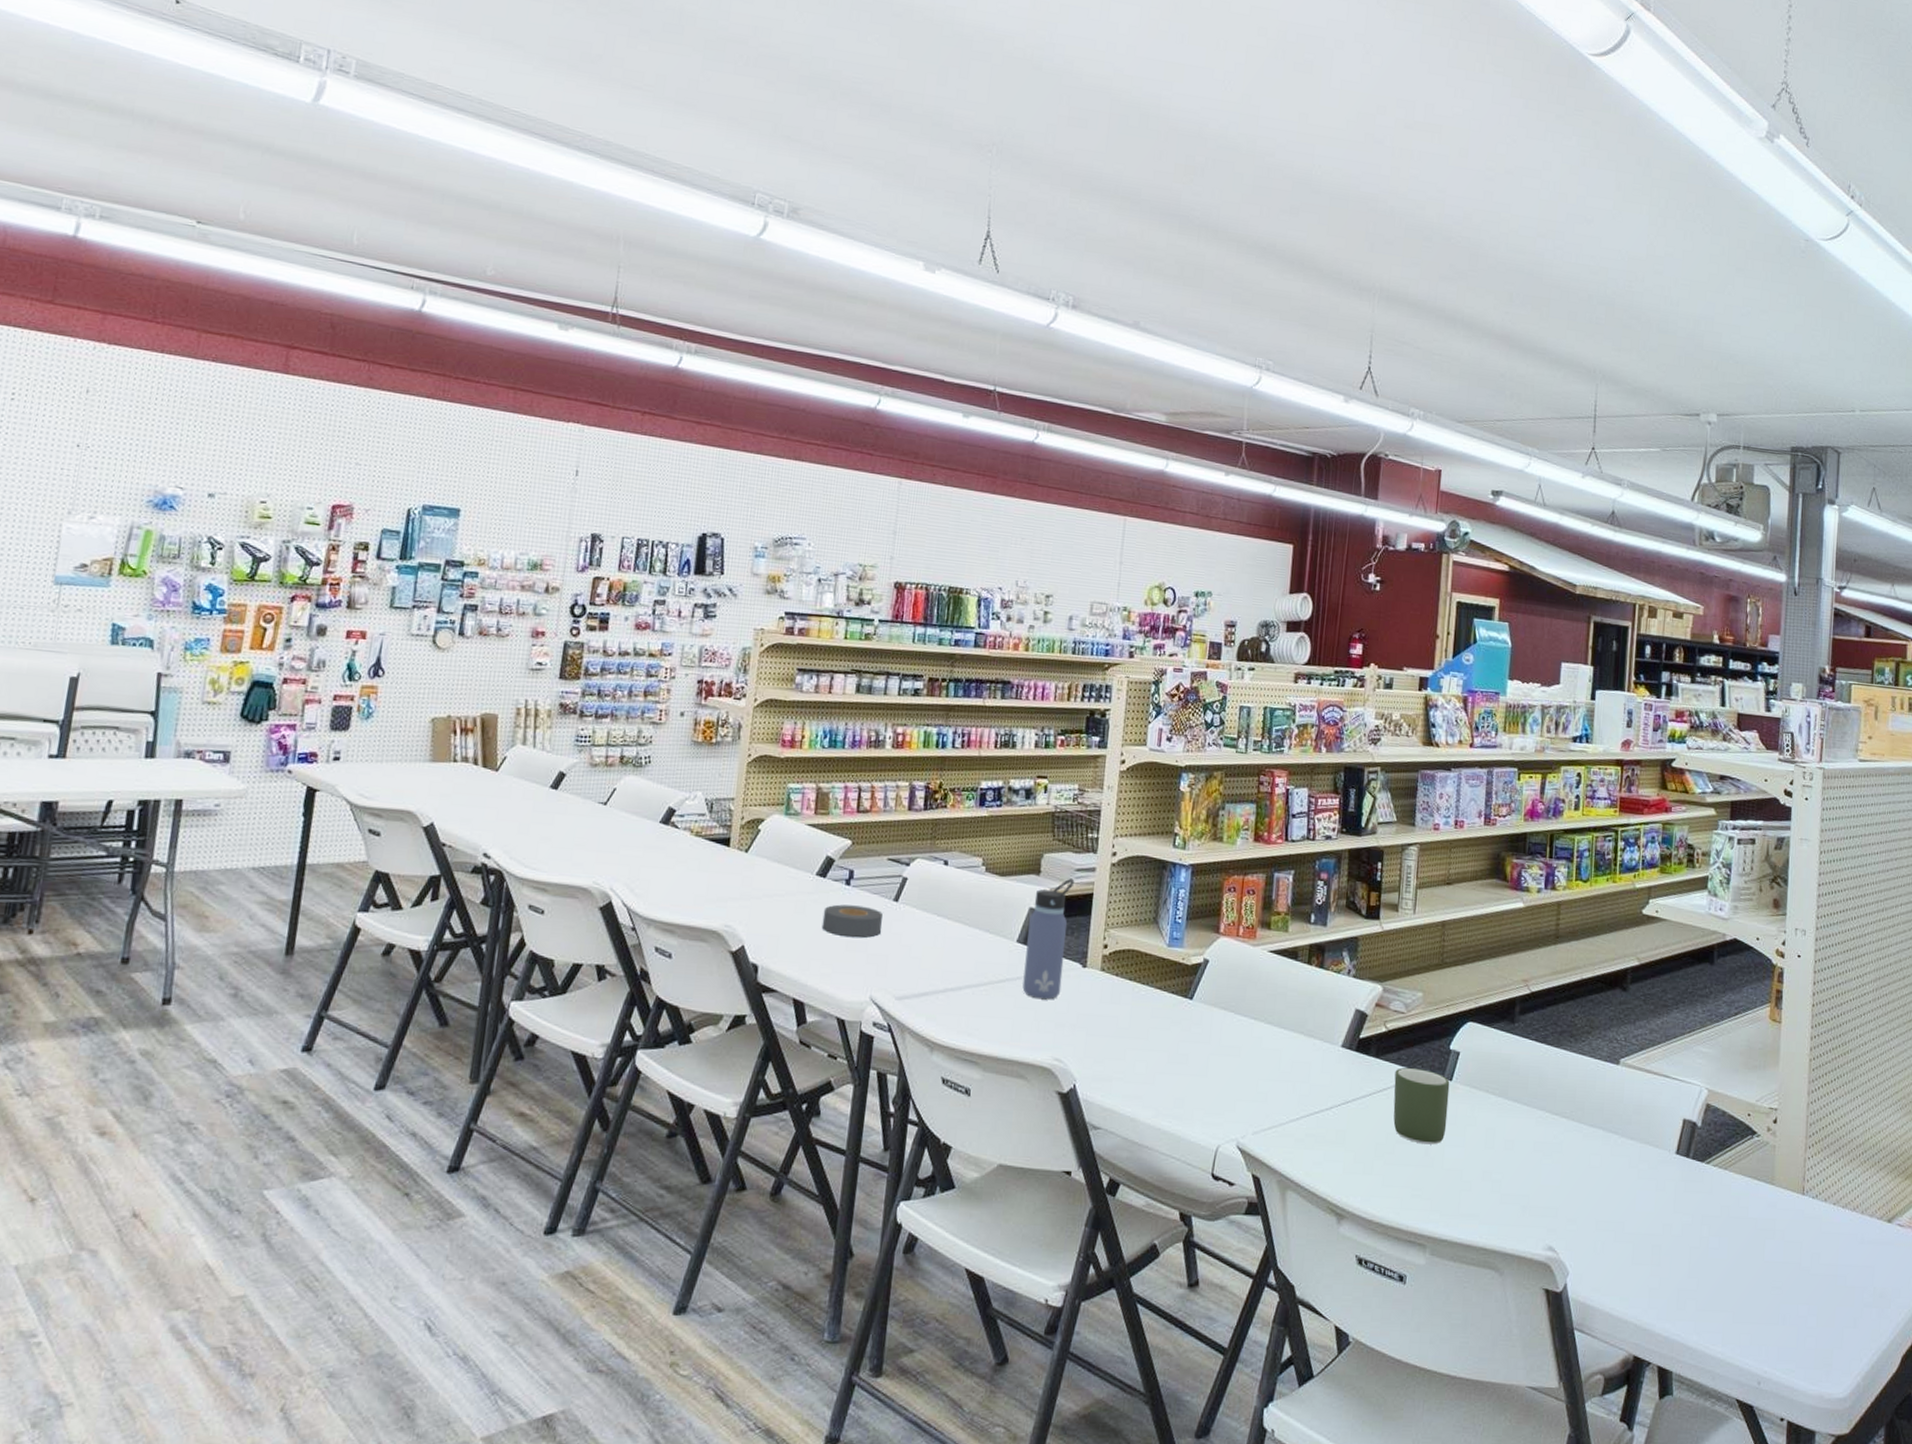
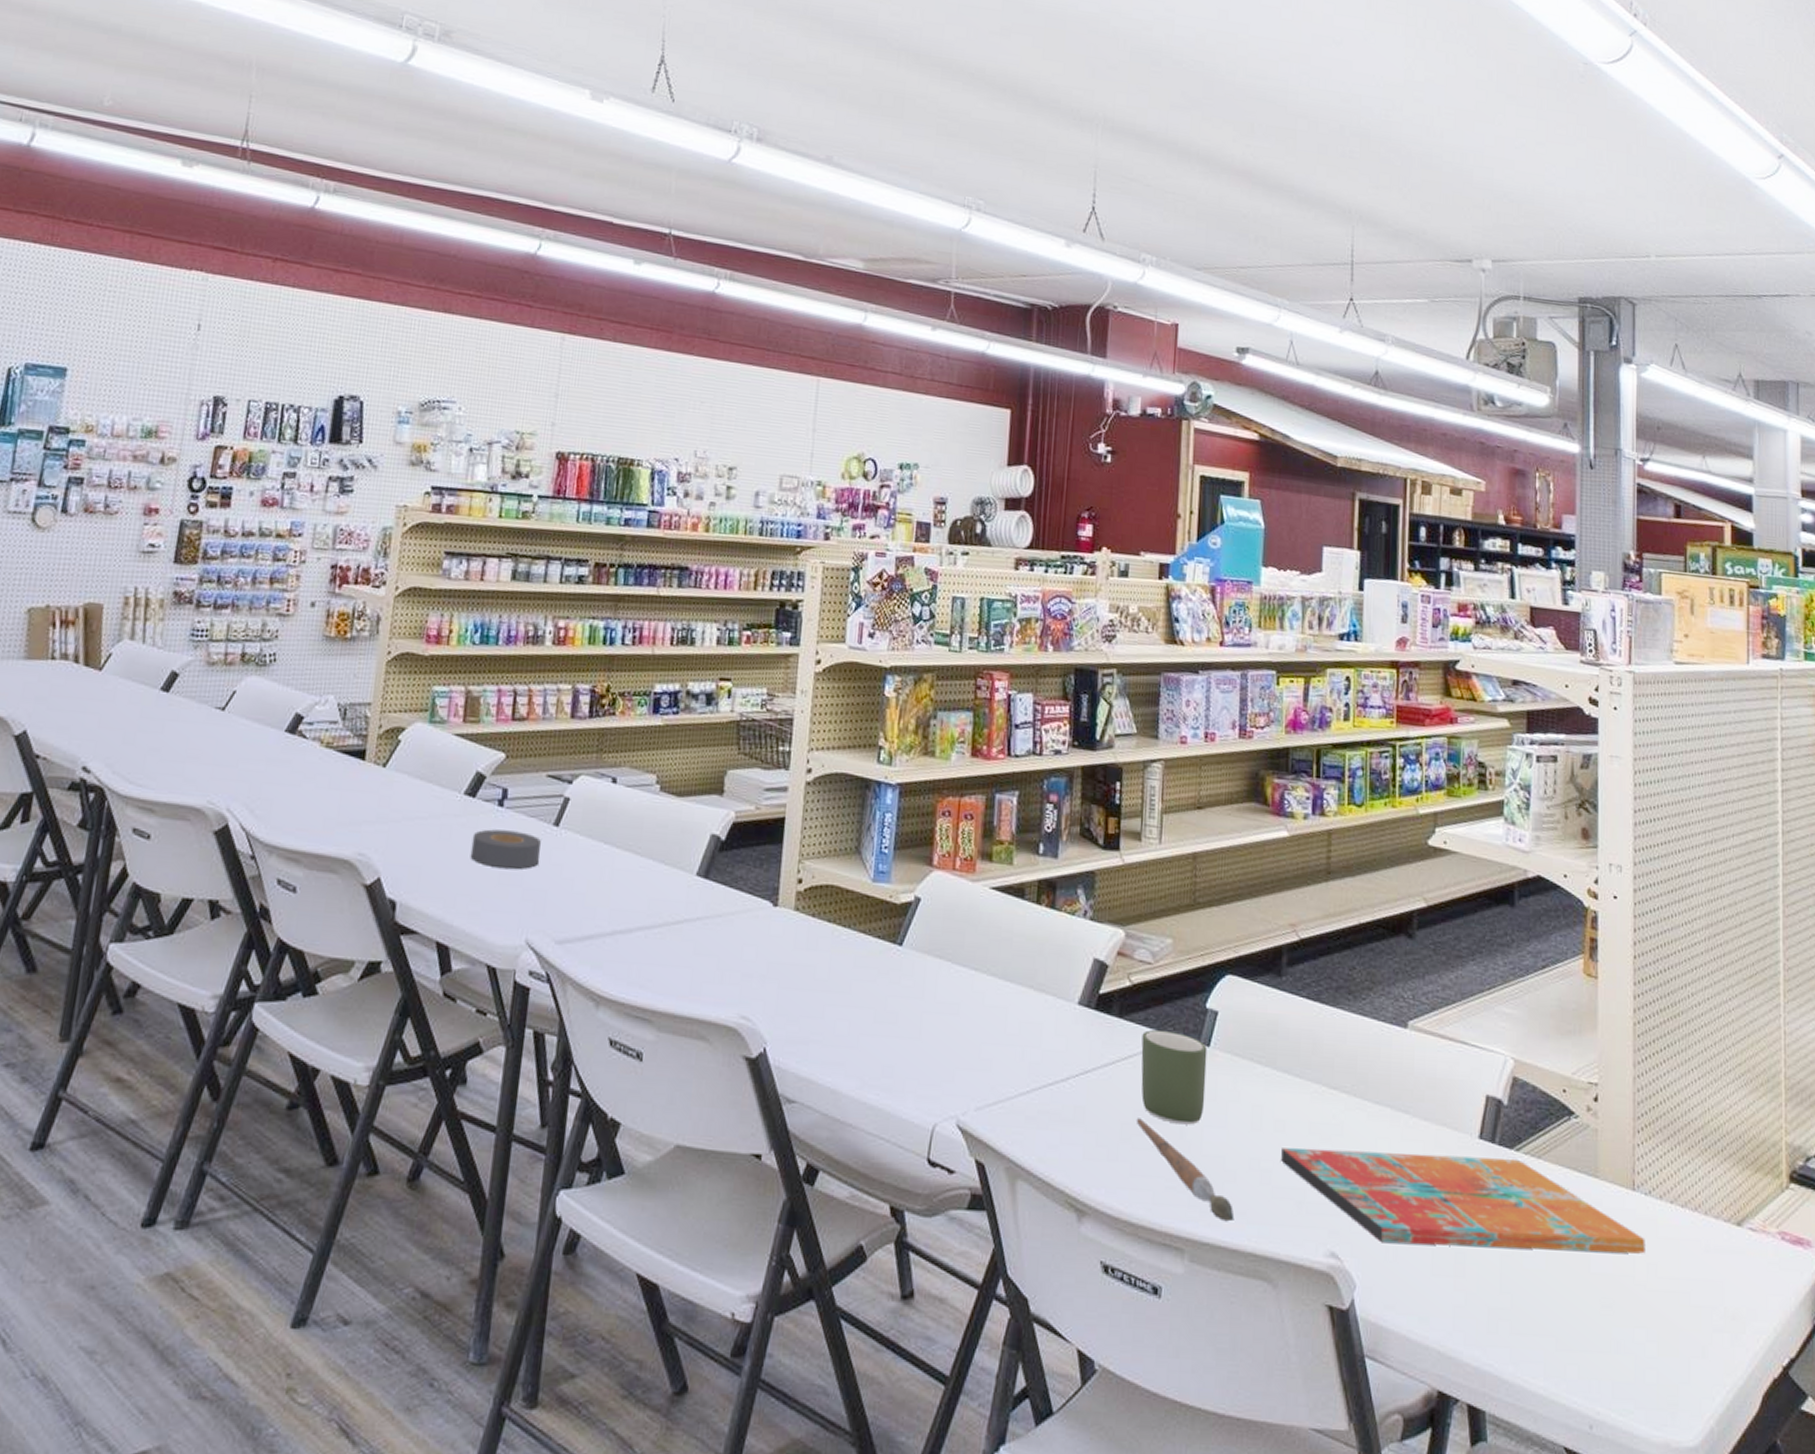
water bottle: present [1022,878,1075,1000] -> none [703,799,764,945]
paintbrush: none [1388,1139,1469,1223] -> present [1136,1118,1235,1222]
canvas: none [1509,1163,1811,1246] -> present [1281,1148,1645,1254]

